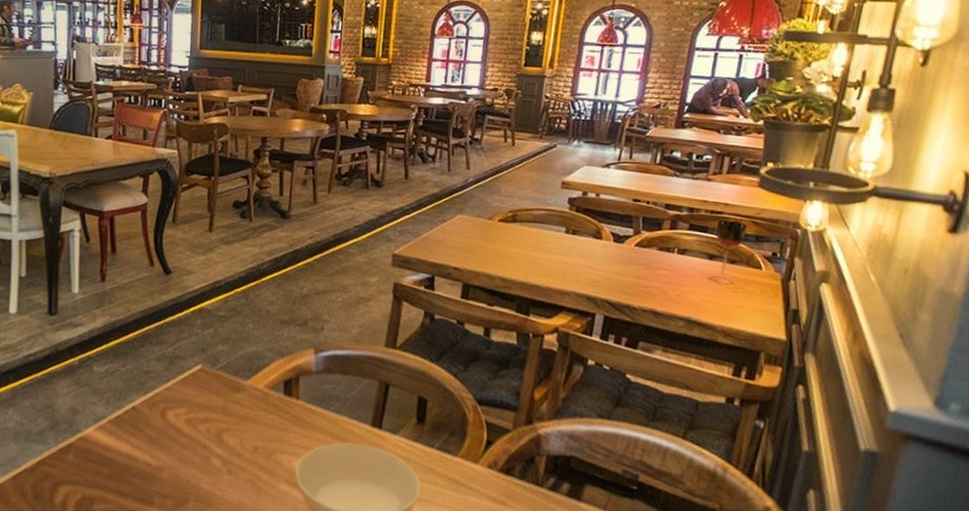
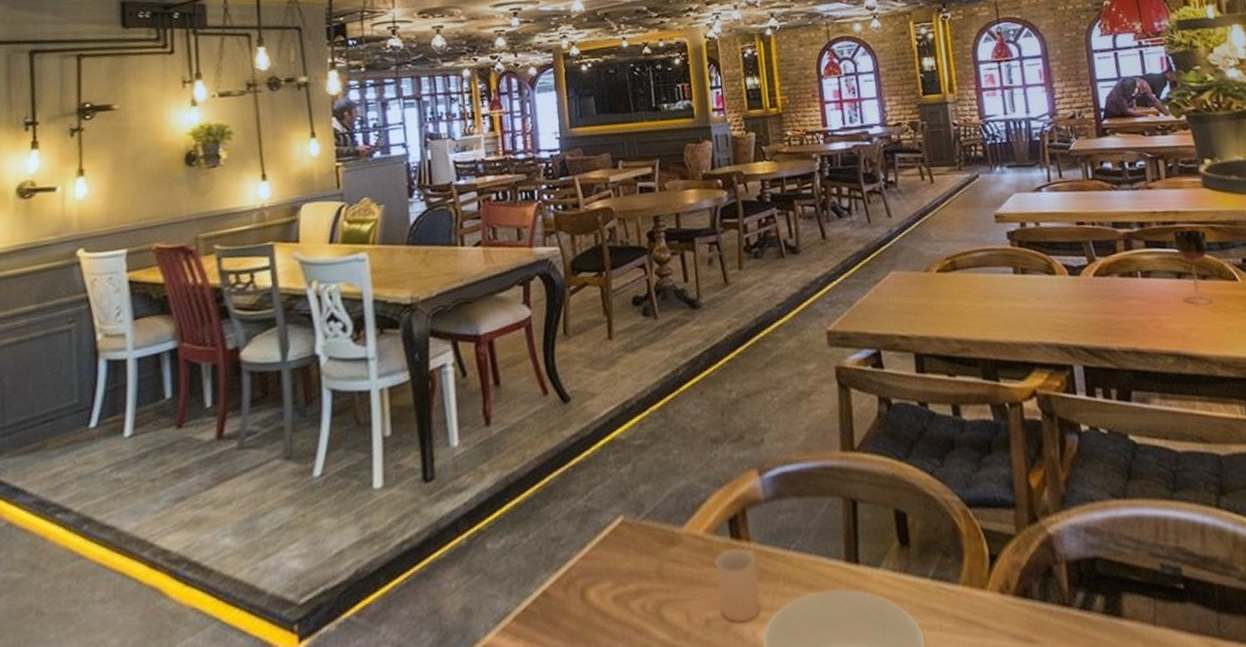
cup: none [267,402,303,453] -> present [715,547,762,622]

